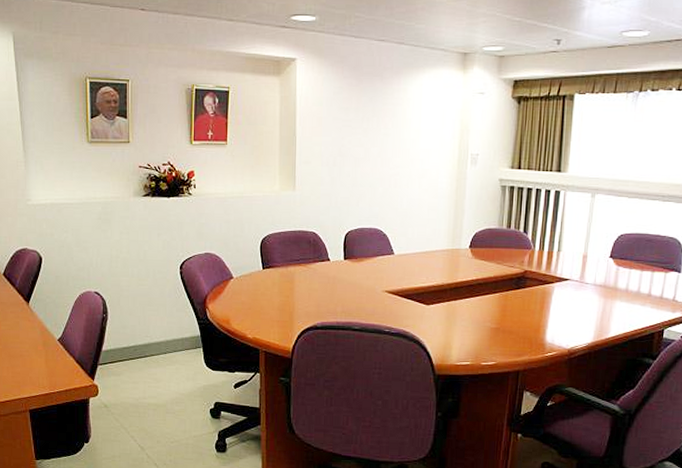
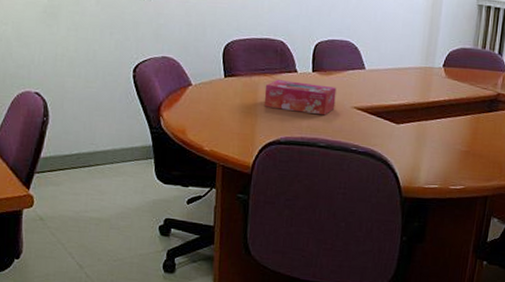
tissue box: none [300,269,368,300] -> present [264,80,337,116]

